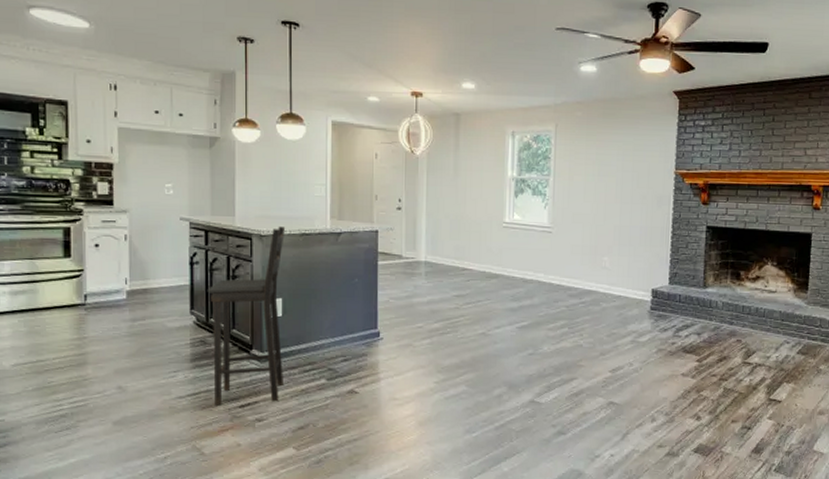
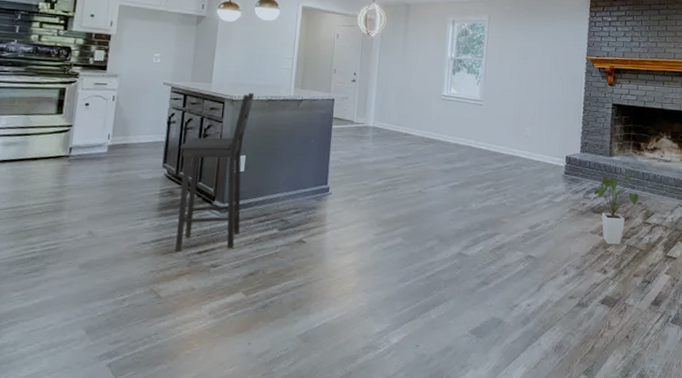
house plant: none [685,307,738,388] -> present [594,174,639,245]

